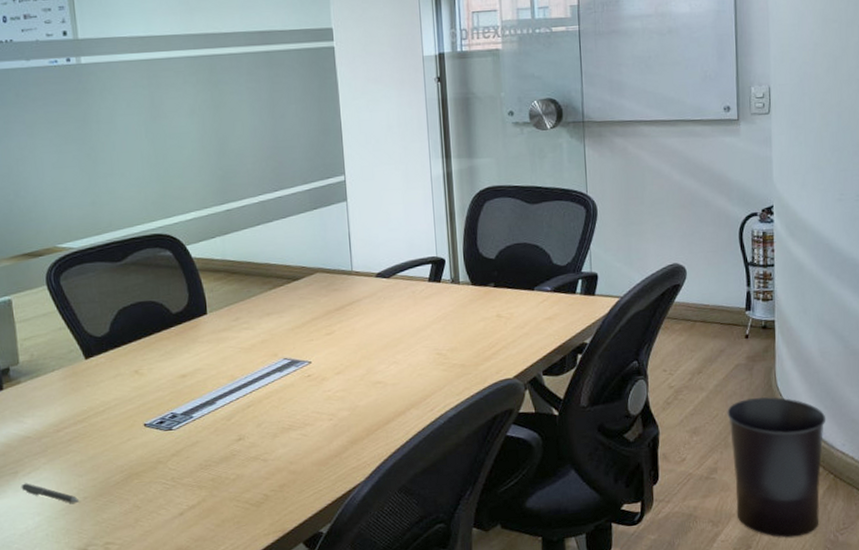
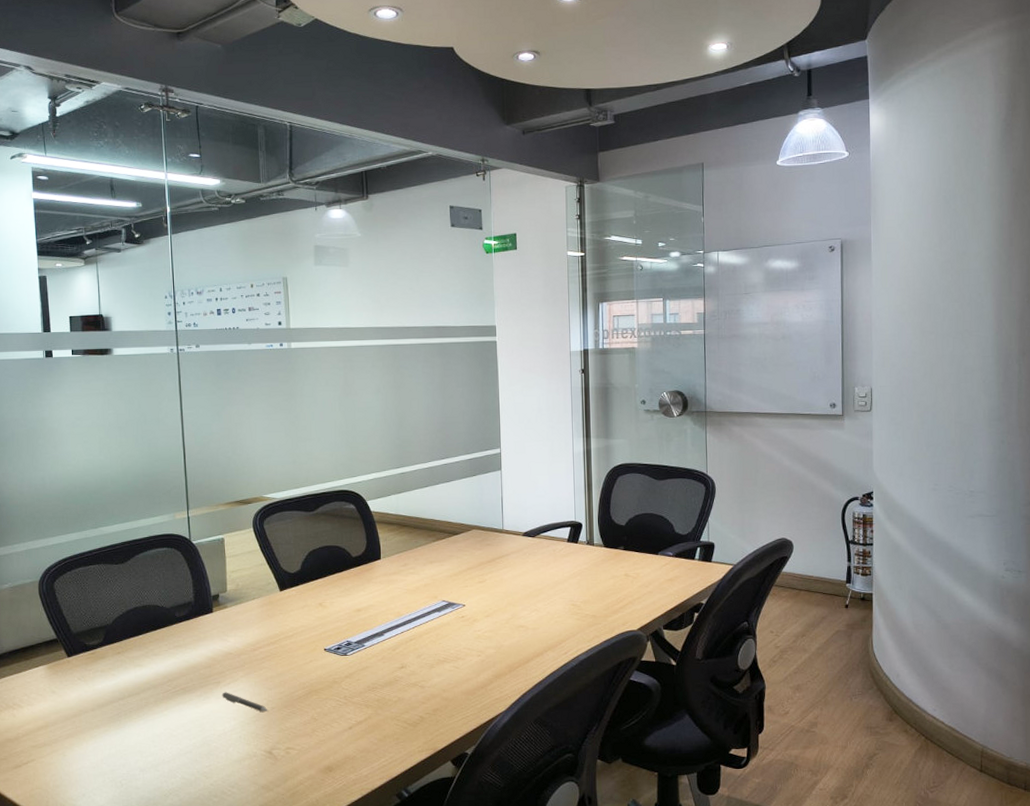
waste bin: present [727,396,826,537] -> none [827,662,919,790]

